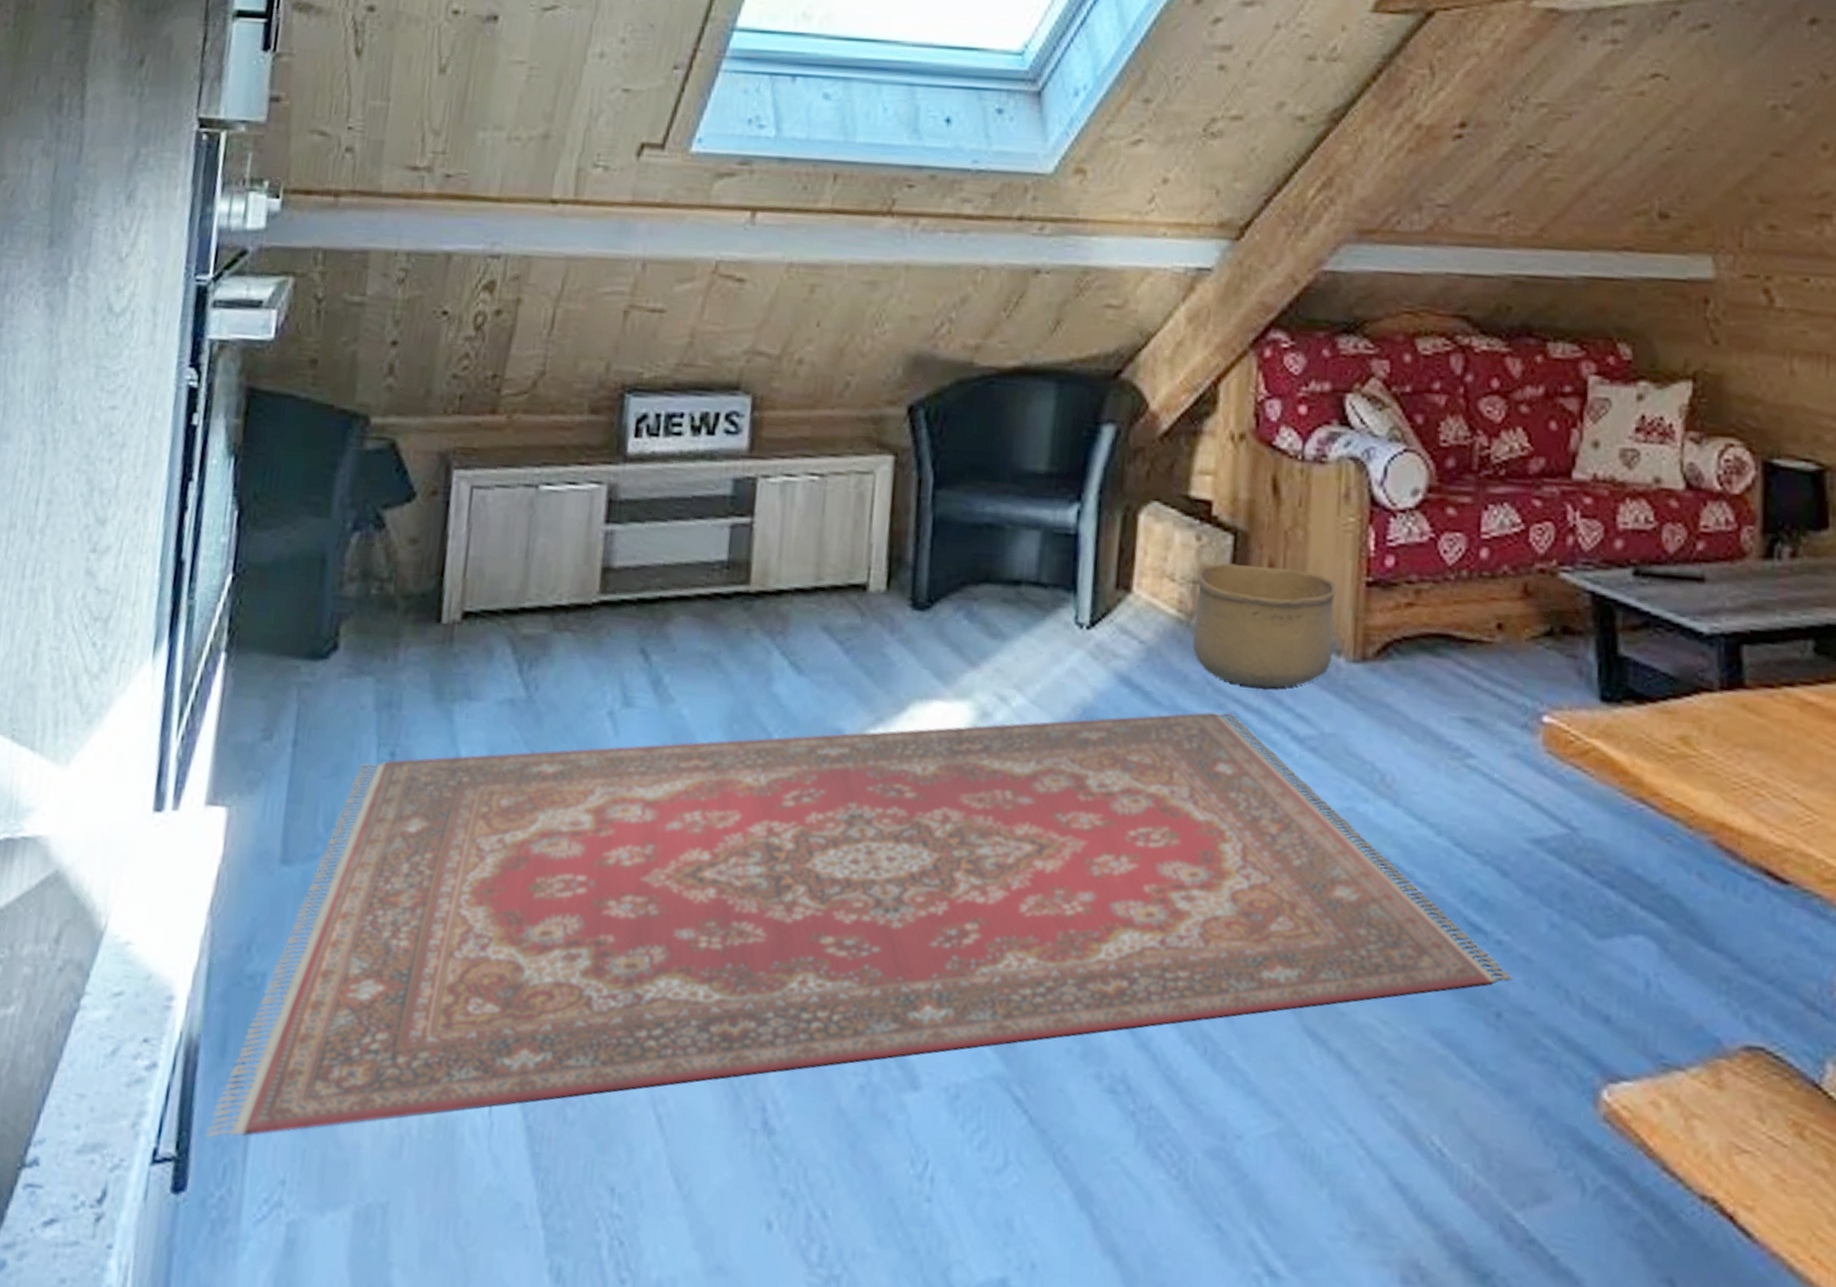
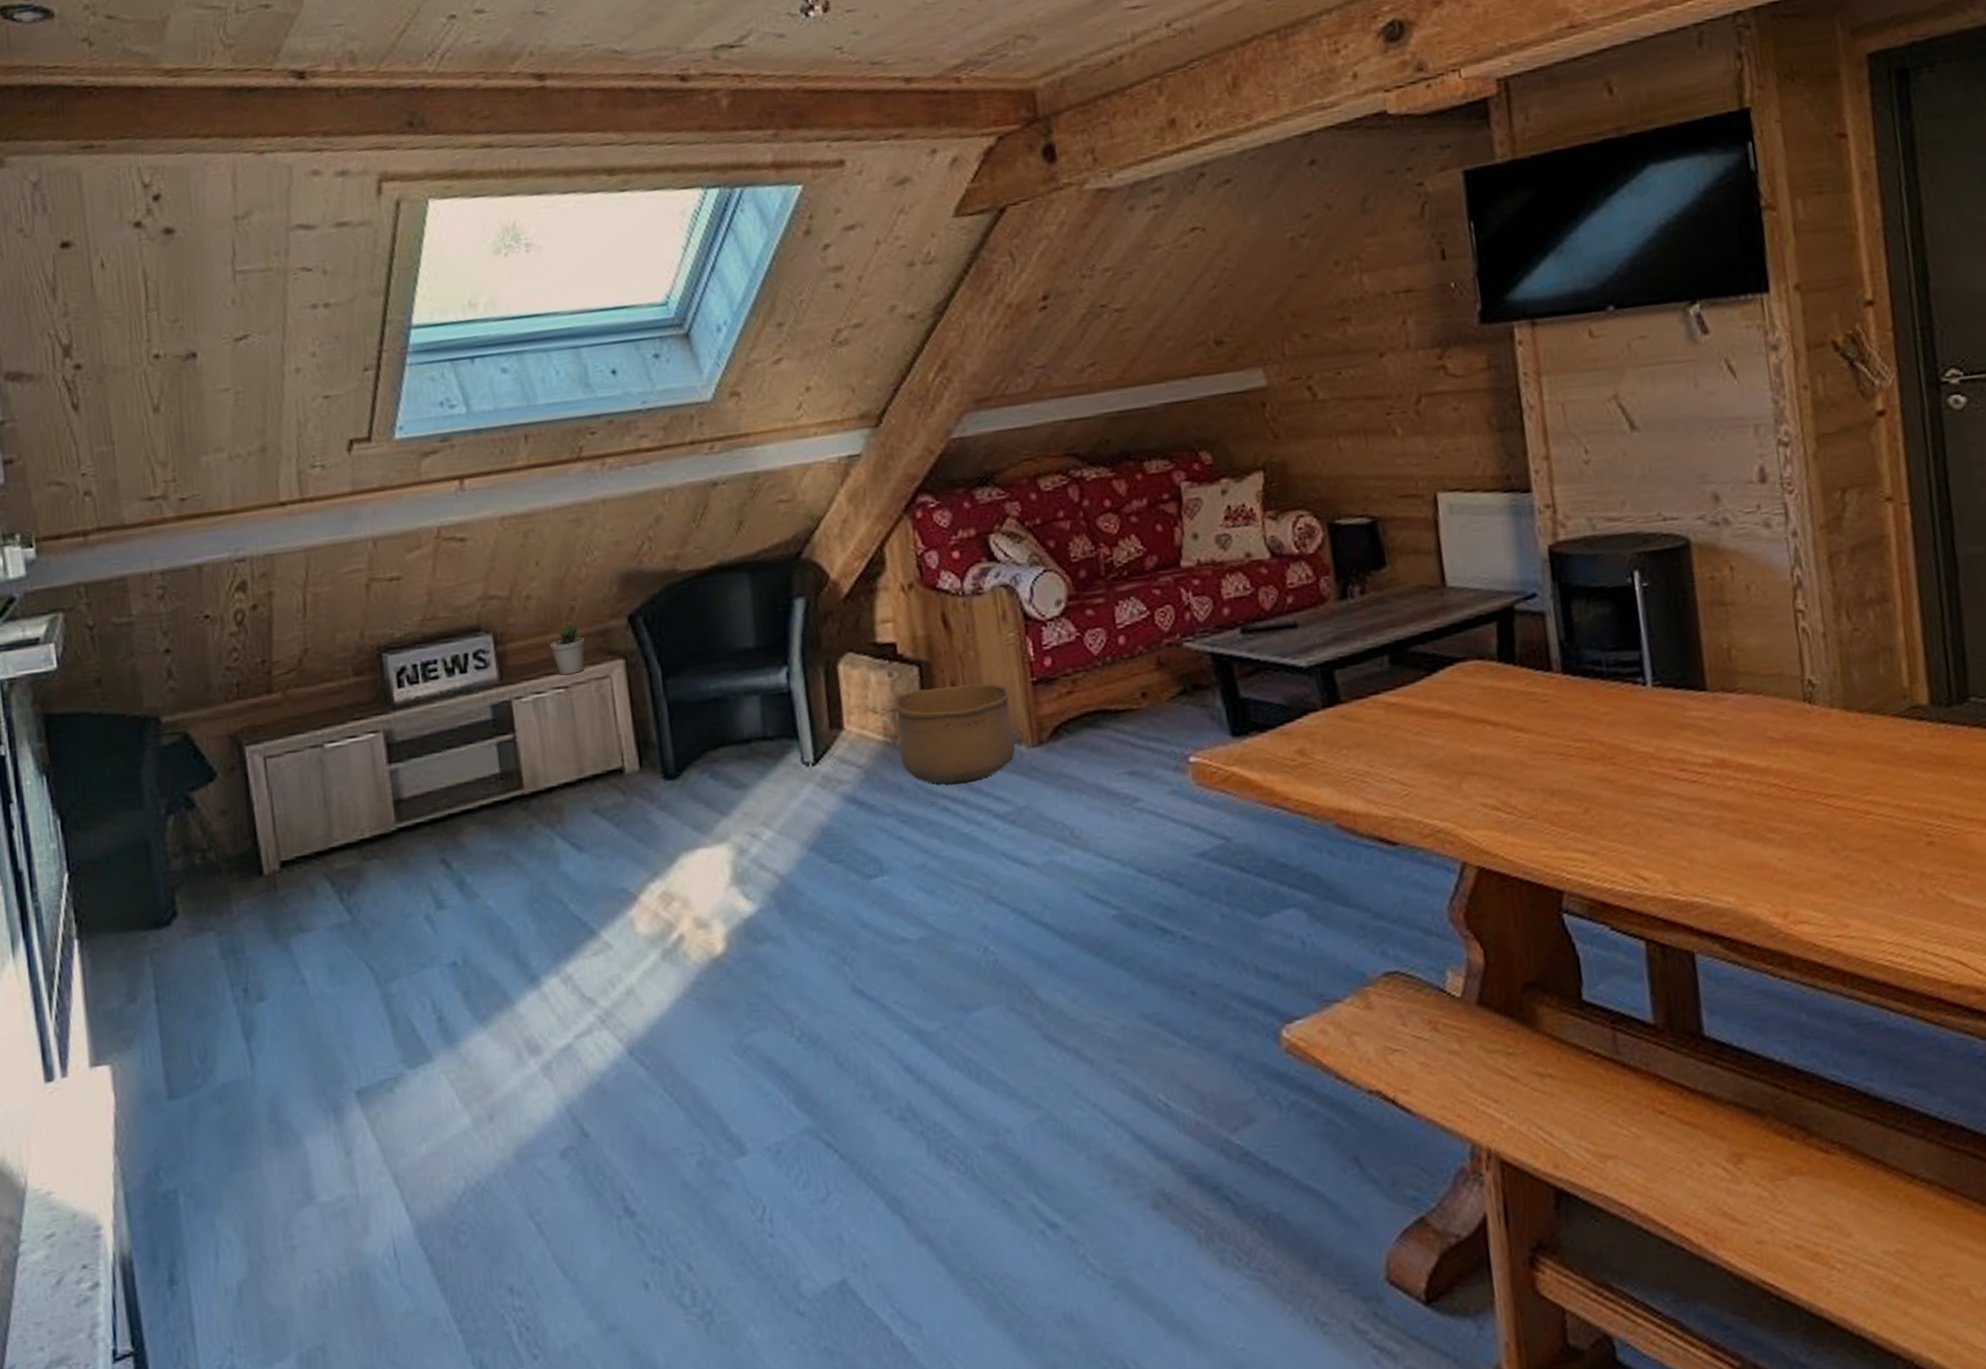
area rug: present [205,711,1512,1139] -> none [154,807,1199,1331]
potted plant: none [813,398,855,461] -> present [549,620,585,675]

